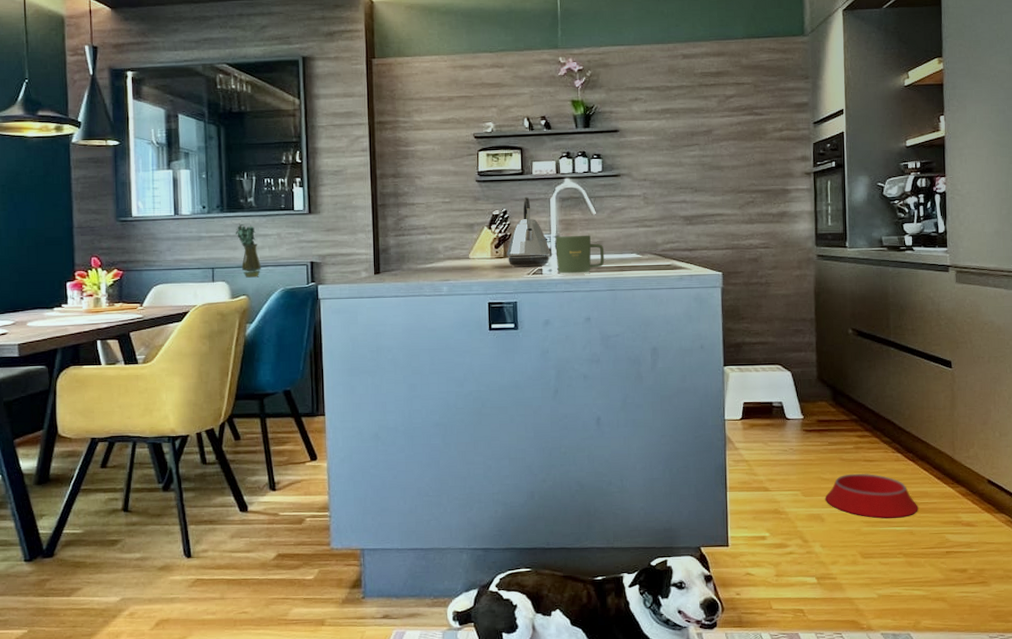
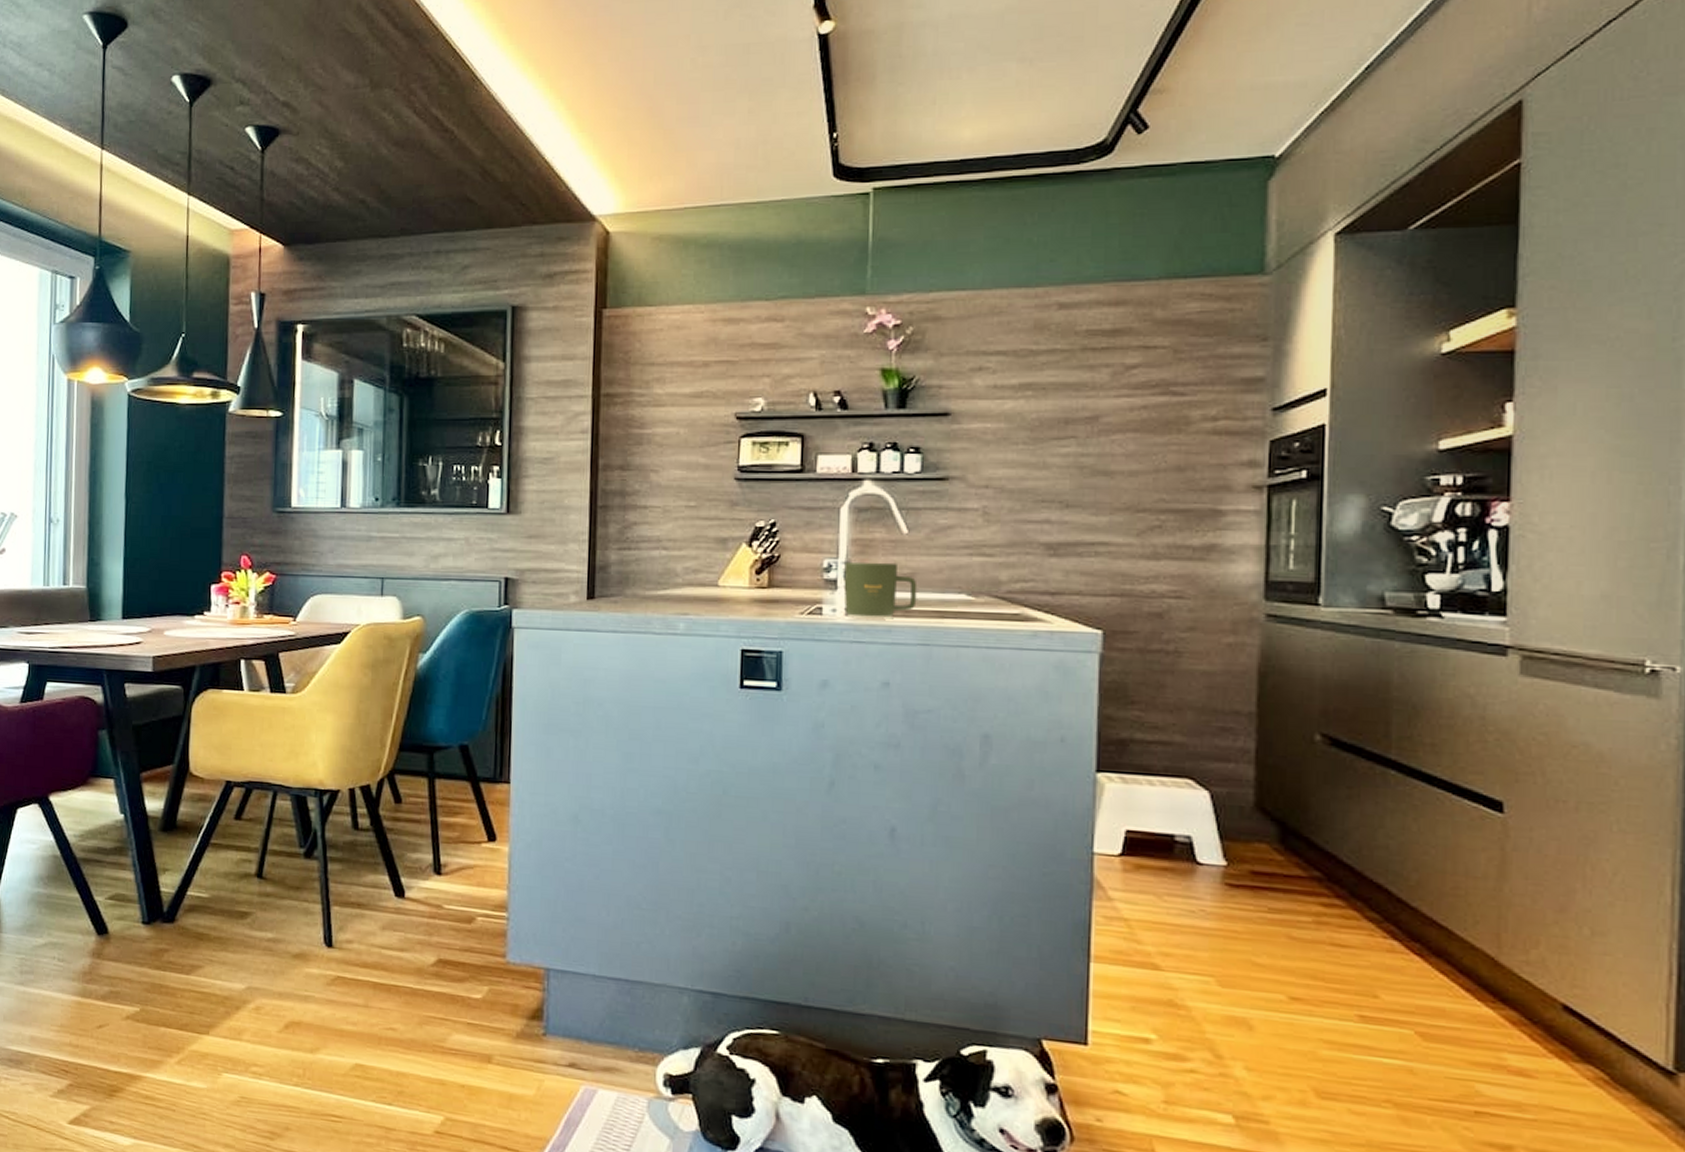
vase: present [235,223,261,278] -> none [412,522,442,594]
kettle: present [506,197,550,267] -> none [772,504,836,604]
pet bowl: present [825,473,918,518] -> none [1256,961,1426,1044]

